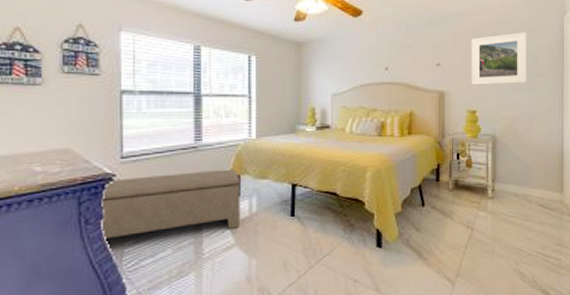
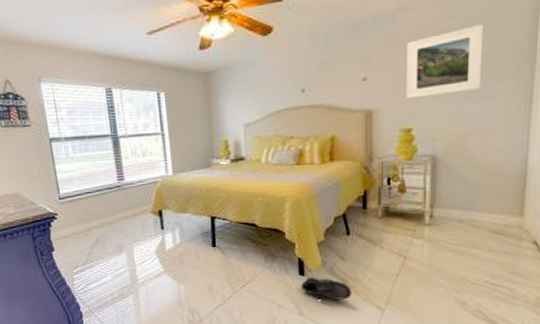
bench: present [101,169,241,240] -> none [51,205,166,268]
shoe: none [378,249,426,274] -> present [301,277,352,300]

